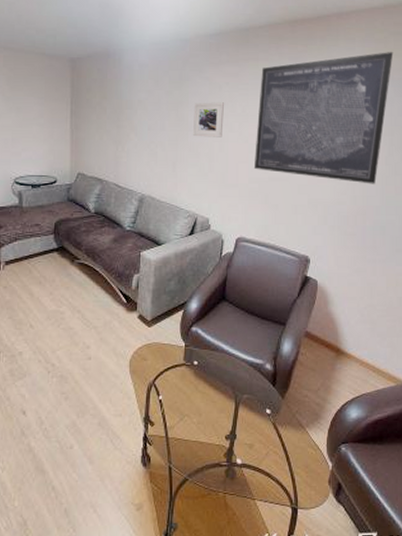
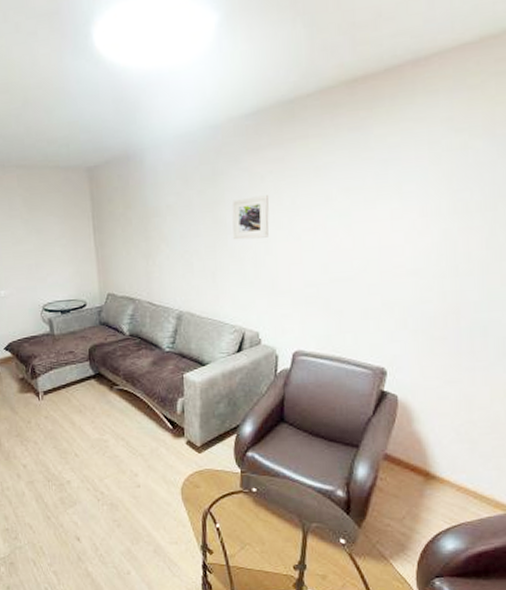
wall art: present [253,52,394,184] -> none [309,99,495,276]

